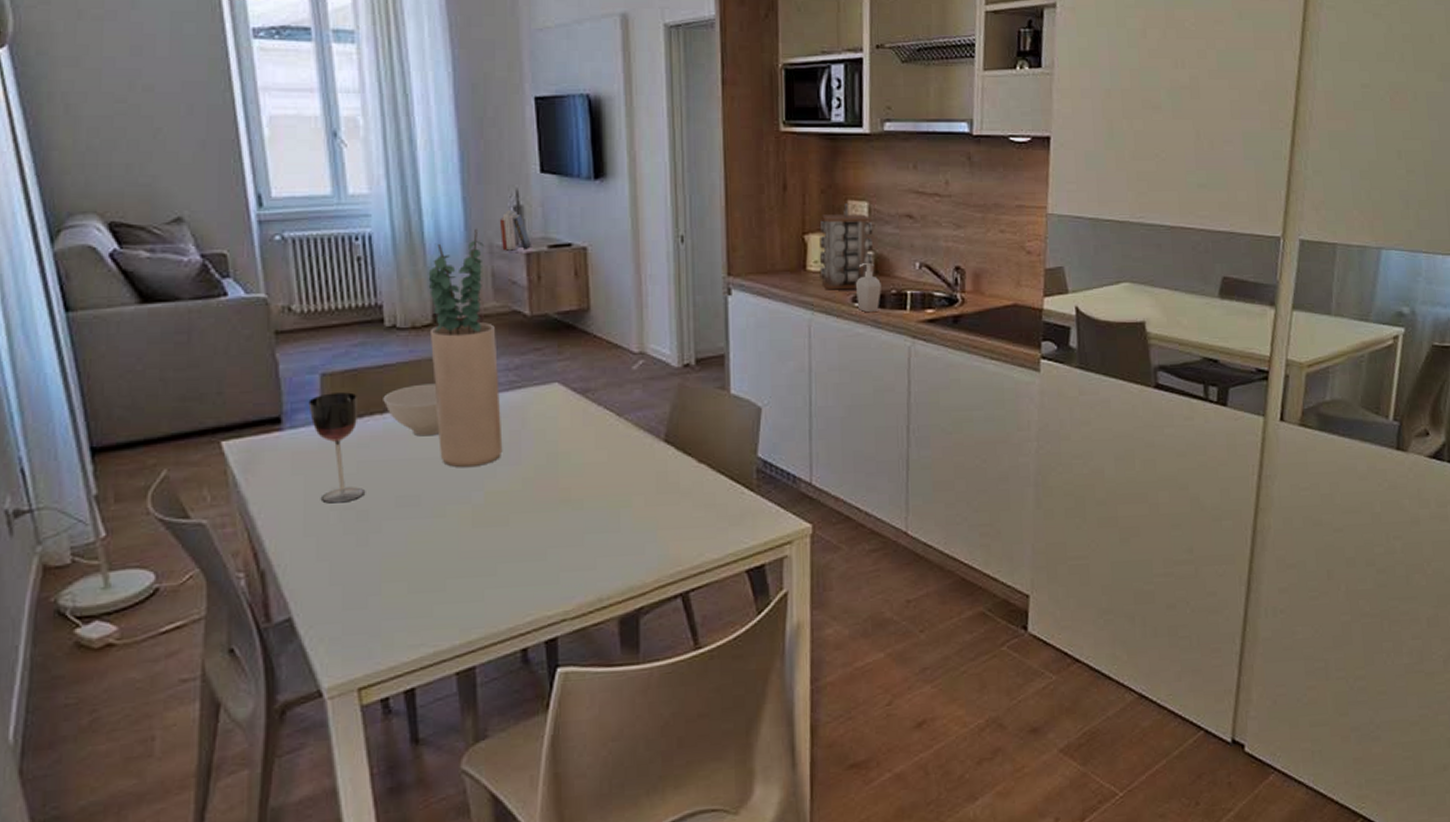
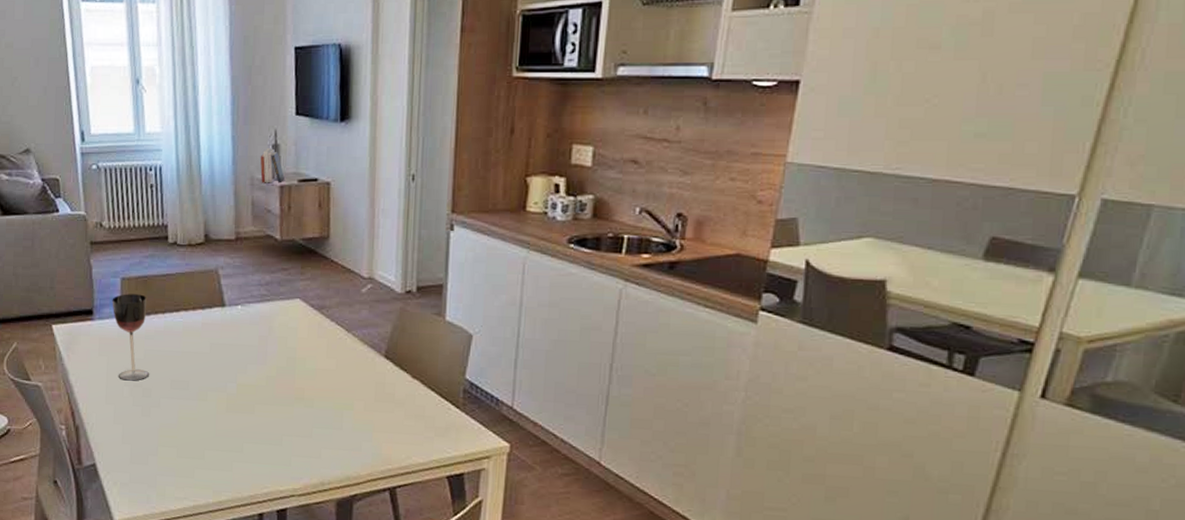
bowl: present [383,383,440,437] -> none [165,292,206,335]
vase: present [428,228,503,467] -> none [201,163,253,363]
spice rack: present [819,203,873,290] -> none [538,147,596,231]
soap bottle: present [855,262,882,313] -> none [572,205,600,254]

